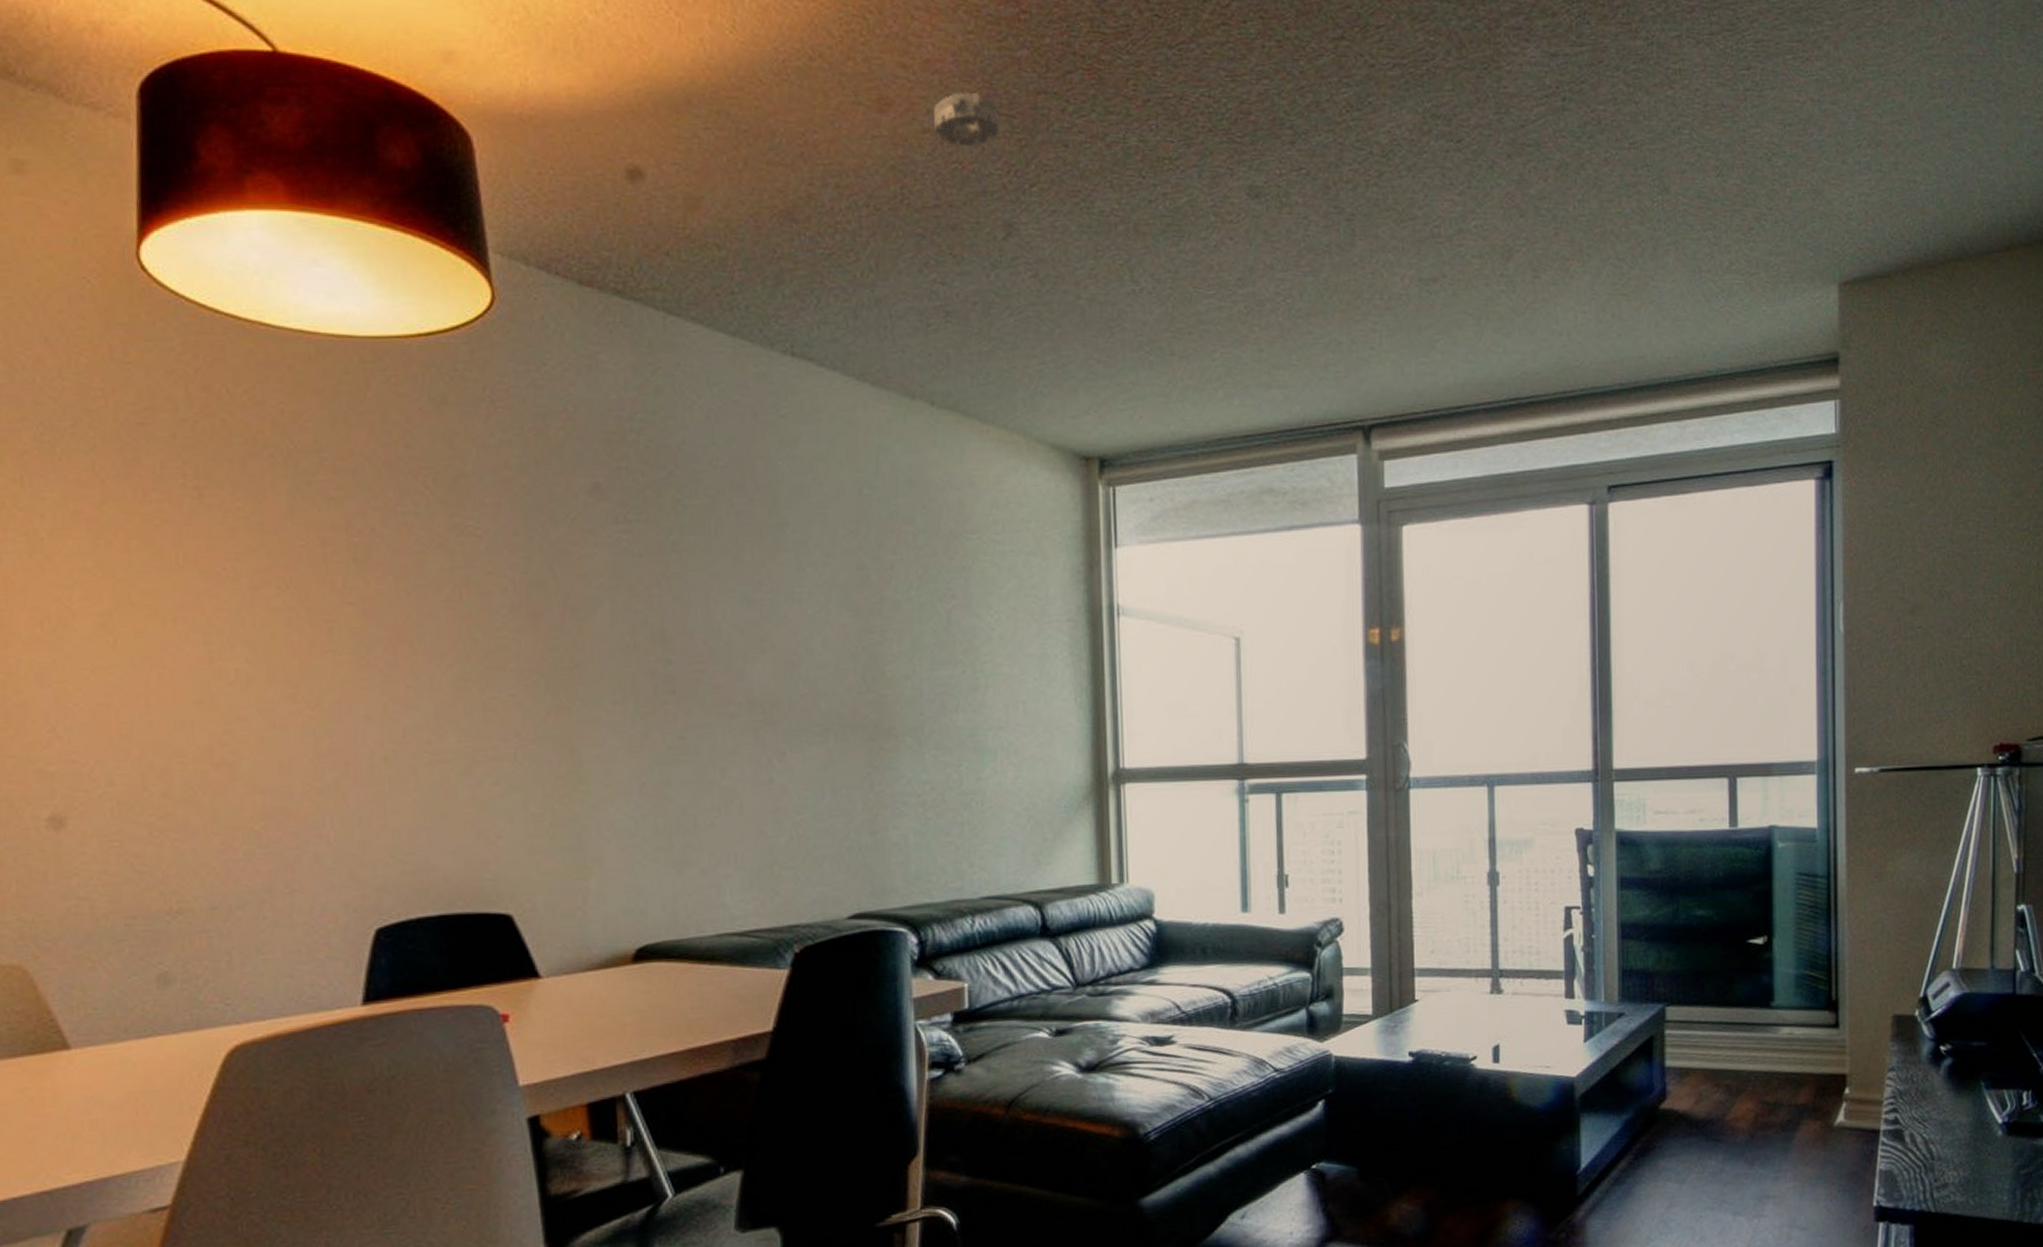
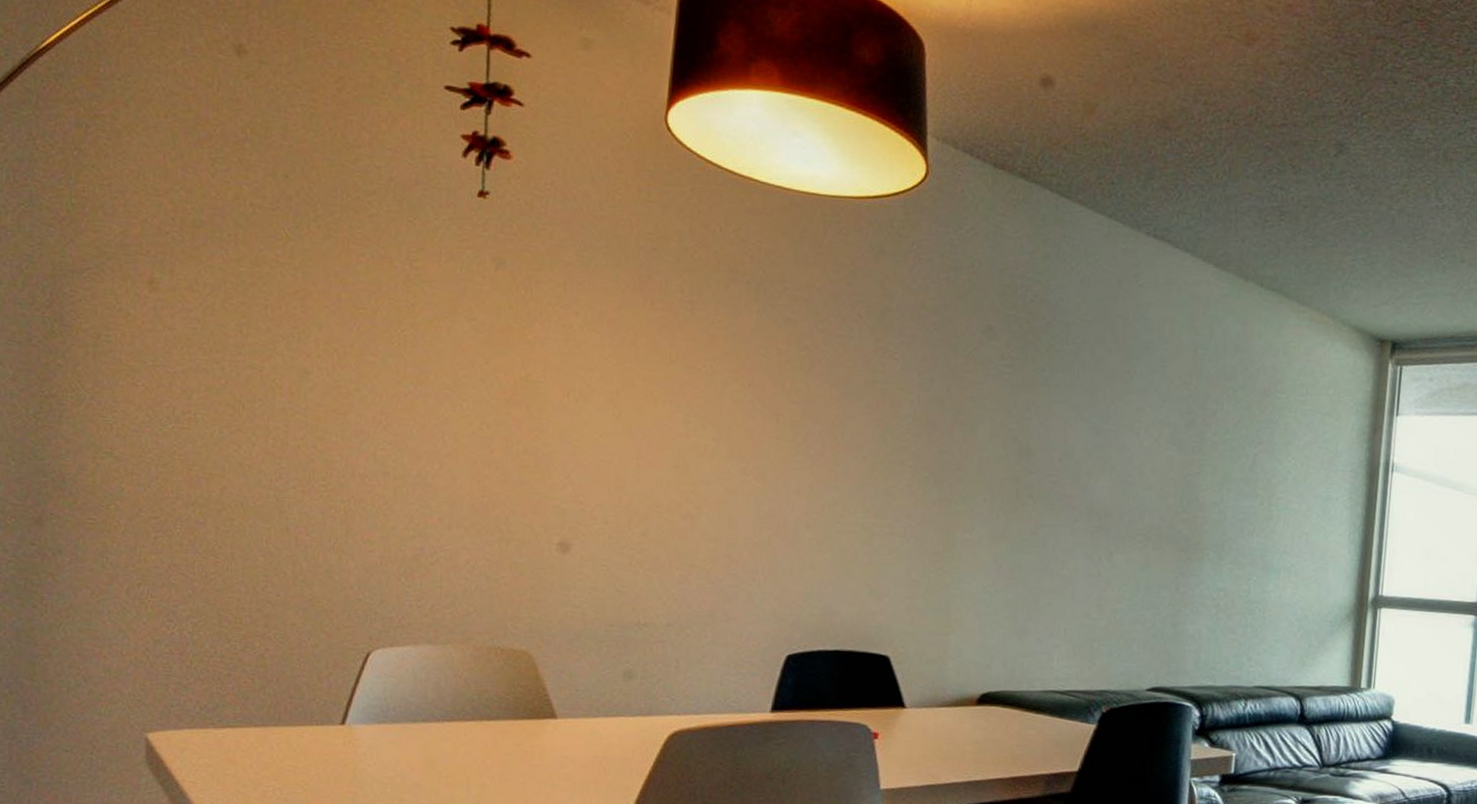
smoke detector: present [933,92,999,147] -> none [1288,33,1344,78]

